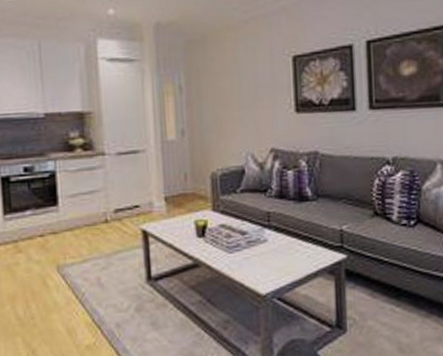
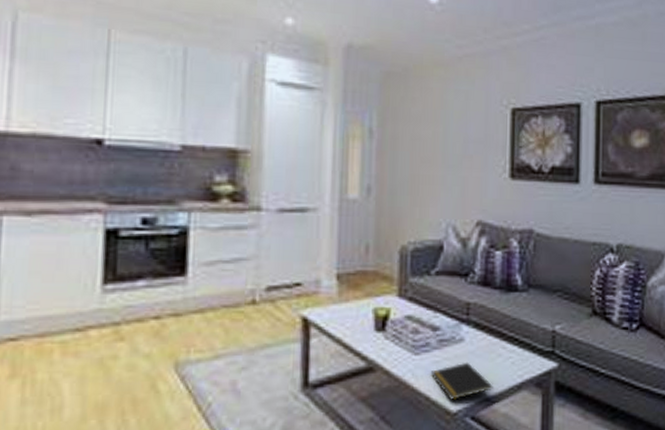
notepad: none [242,257,294,286] -> present [430,362,493,400]

